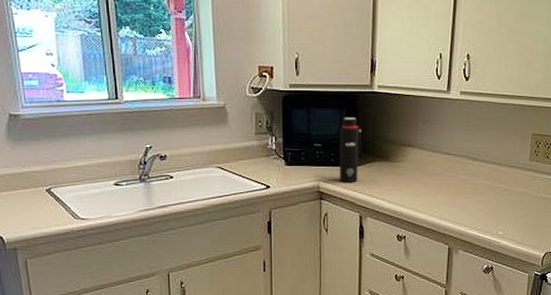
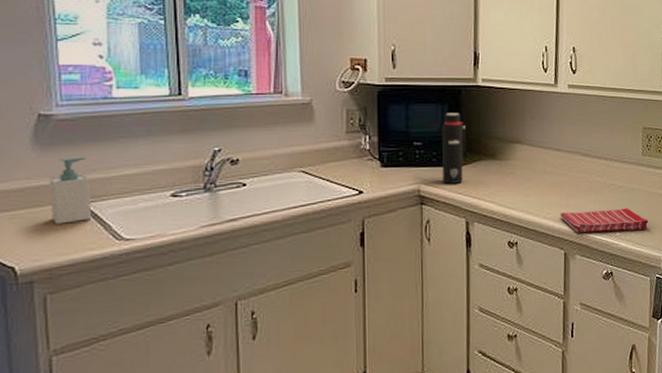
soap bottle: none [21,150,56,204] -> present [49,157,93,224]
dish towel: none [446,209,531,231] -> present [560,208,649,233]

